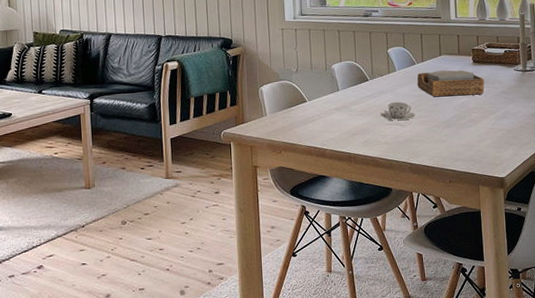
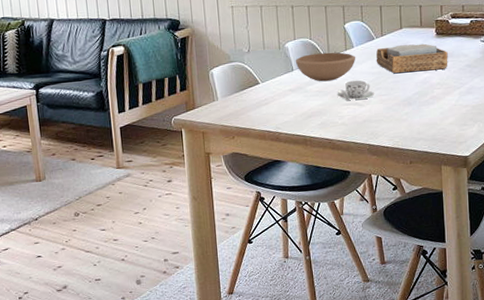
bowl: none [341,74,399,102] -> present [295,52,356,82]

